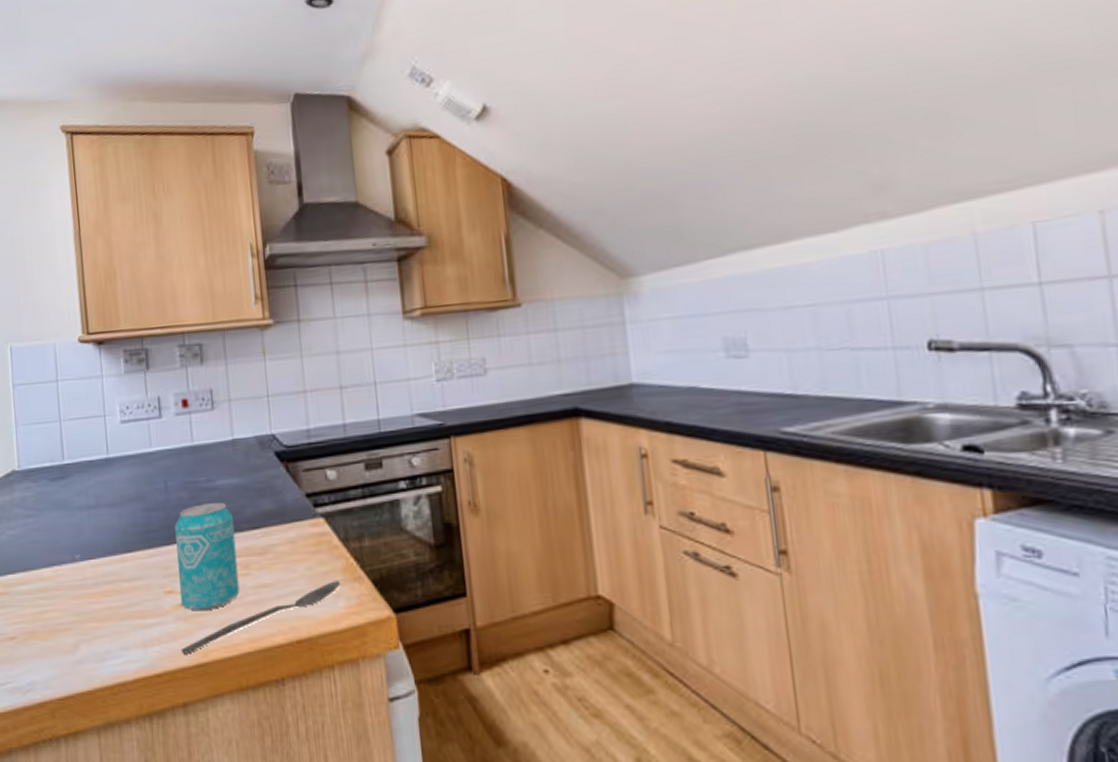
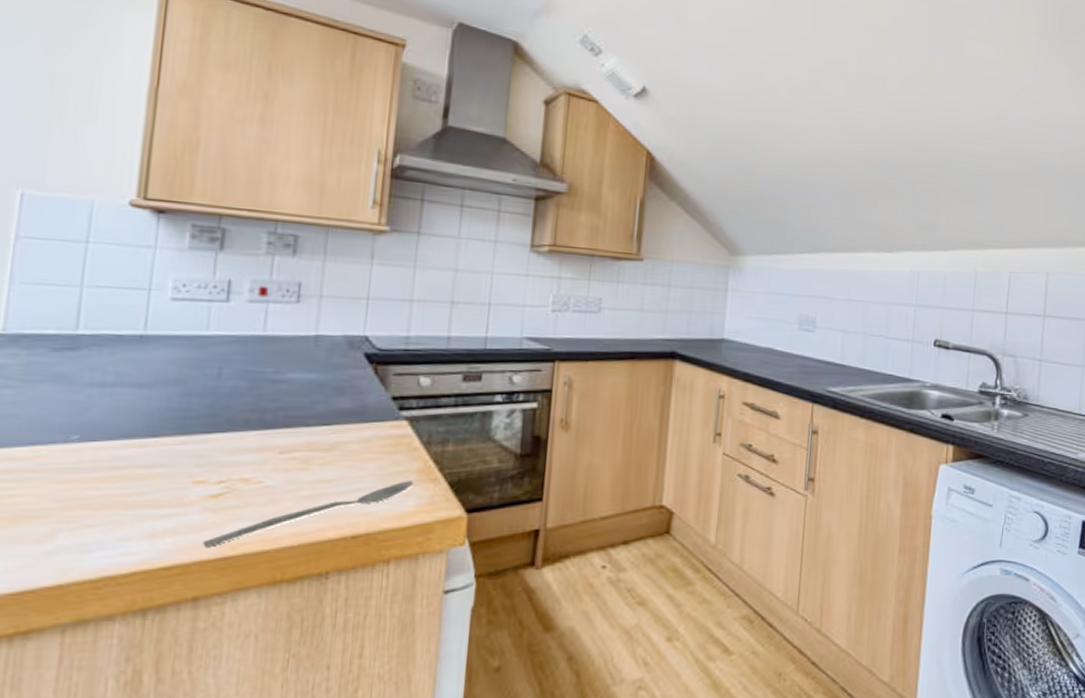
beverage can: present [175,502,240,612] -> none [212,394,300,503]

